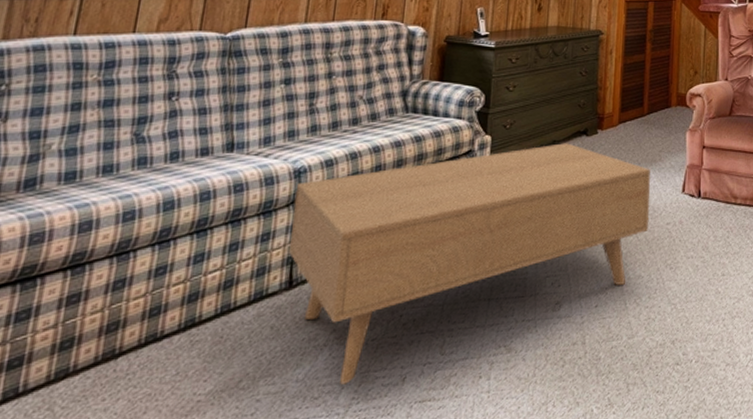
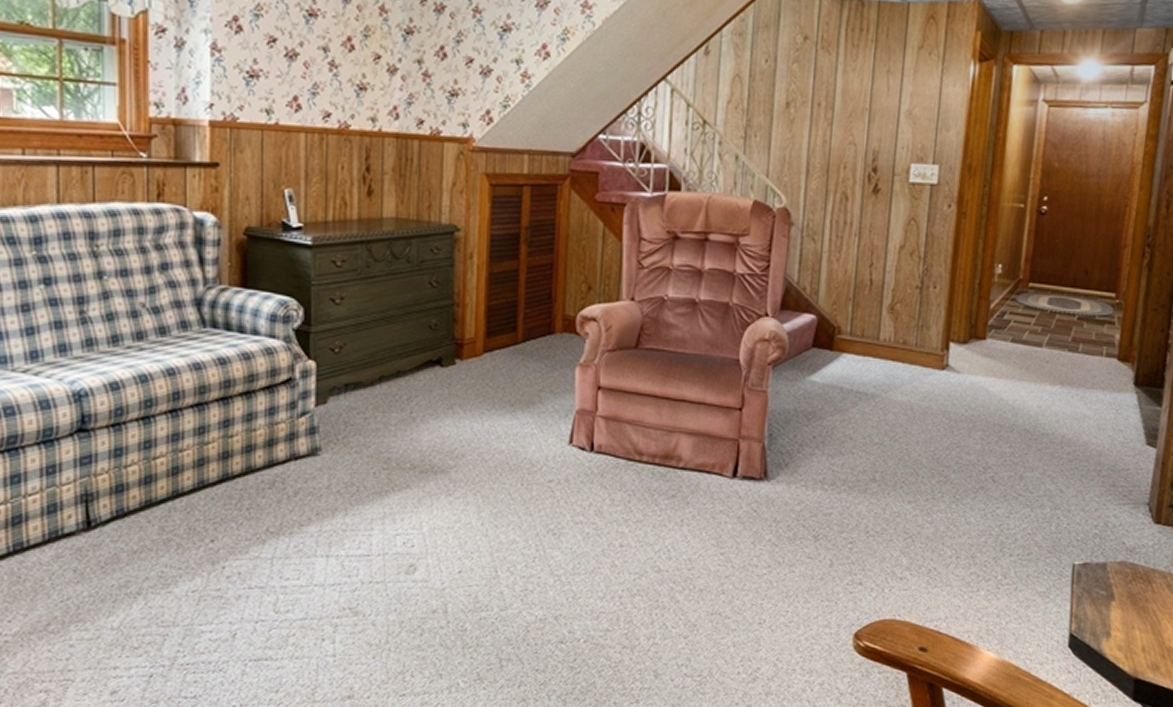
coffee table: present [289,143,651,385] -> none [78,374,528,636]

